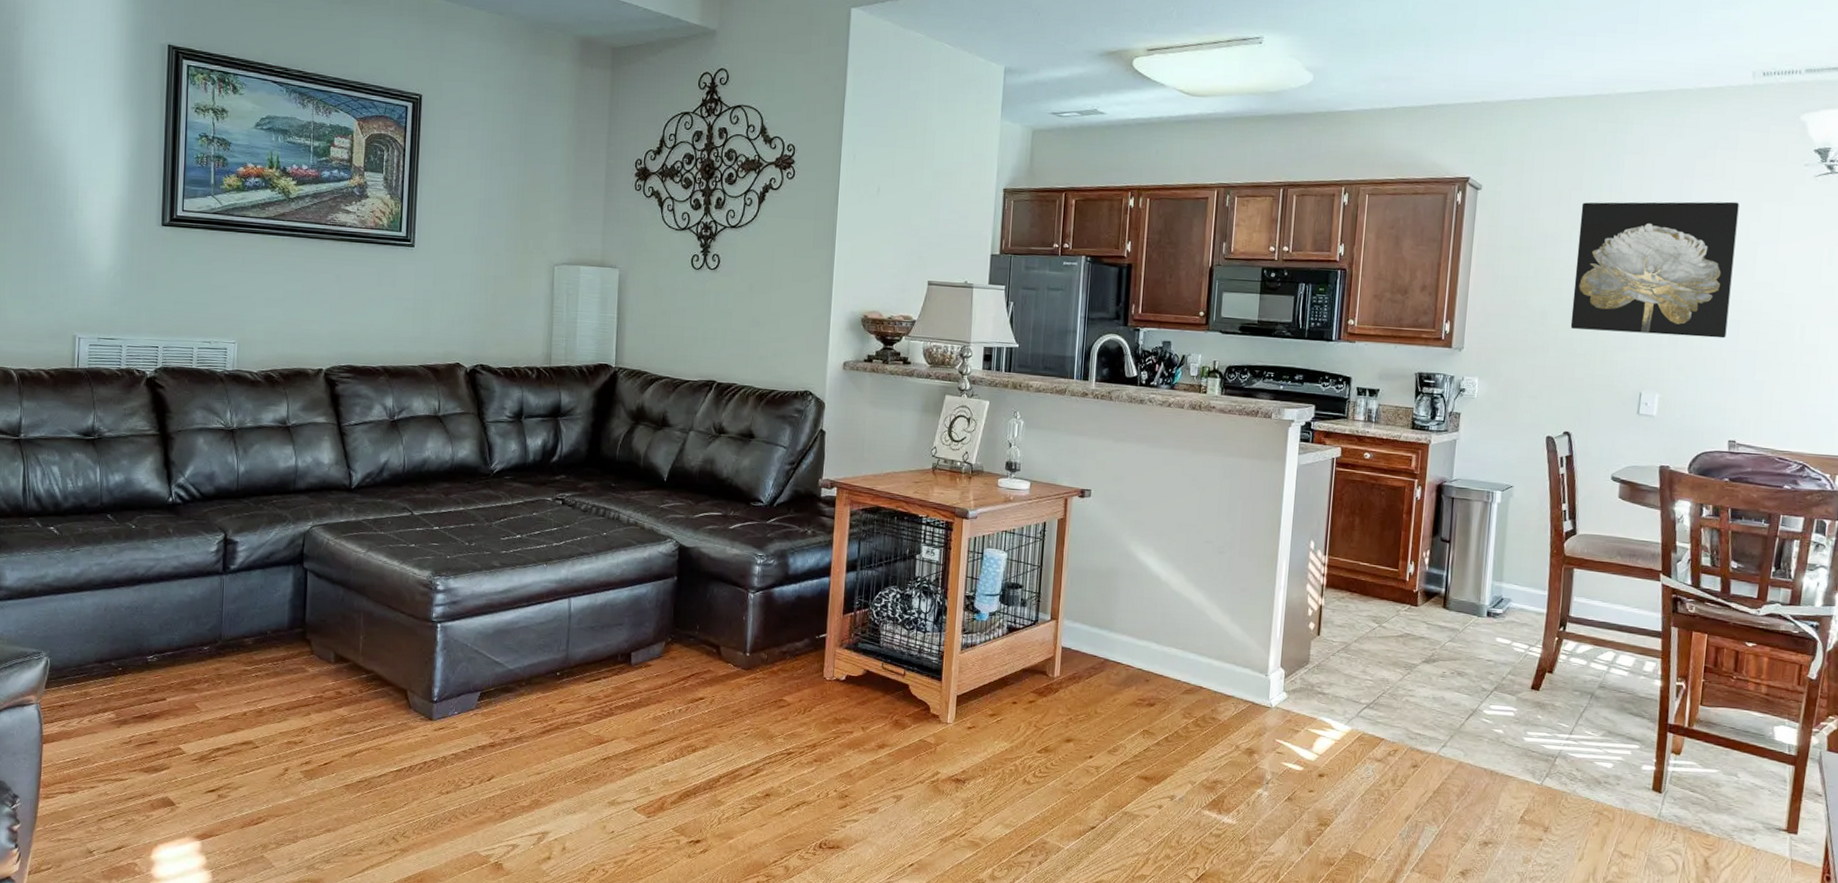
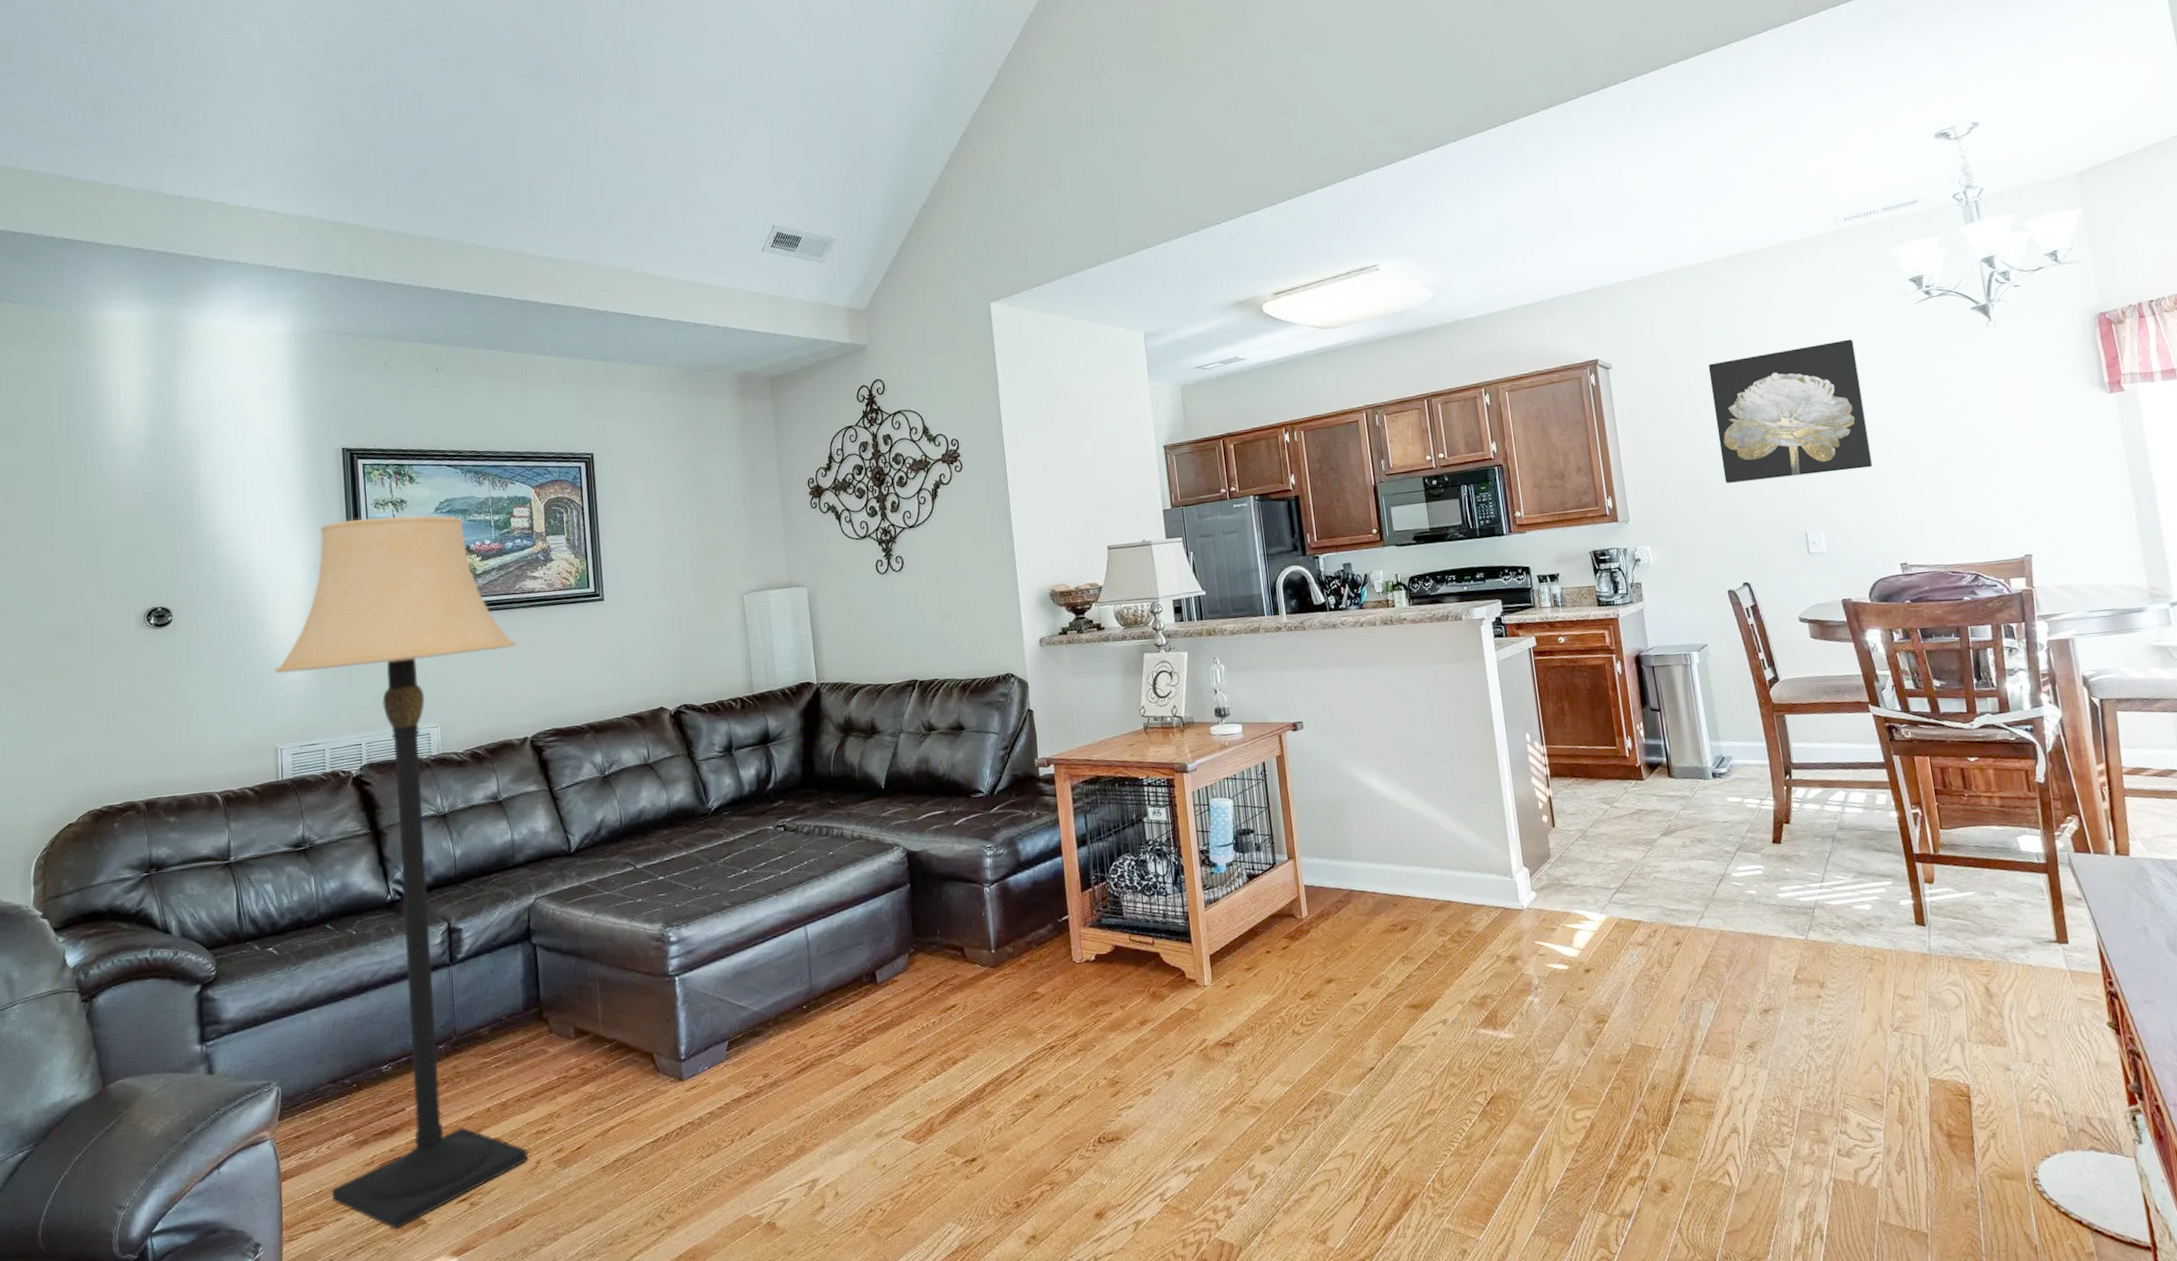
lamp: none [80,120,322,806] -> present [275,515,528,1230]

